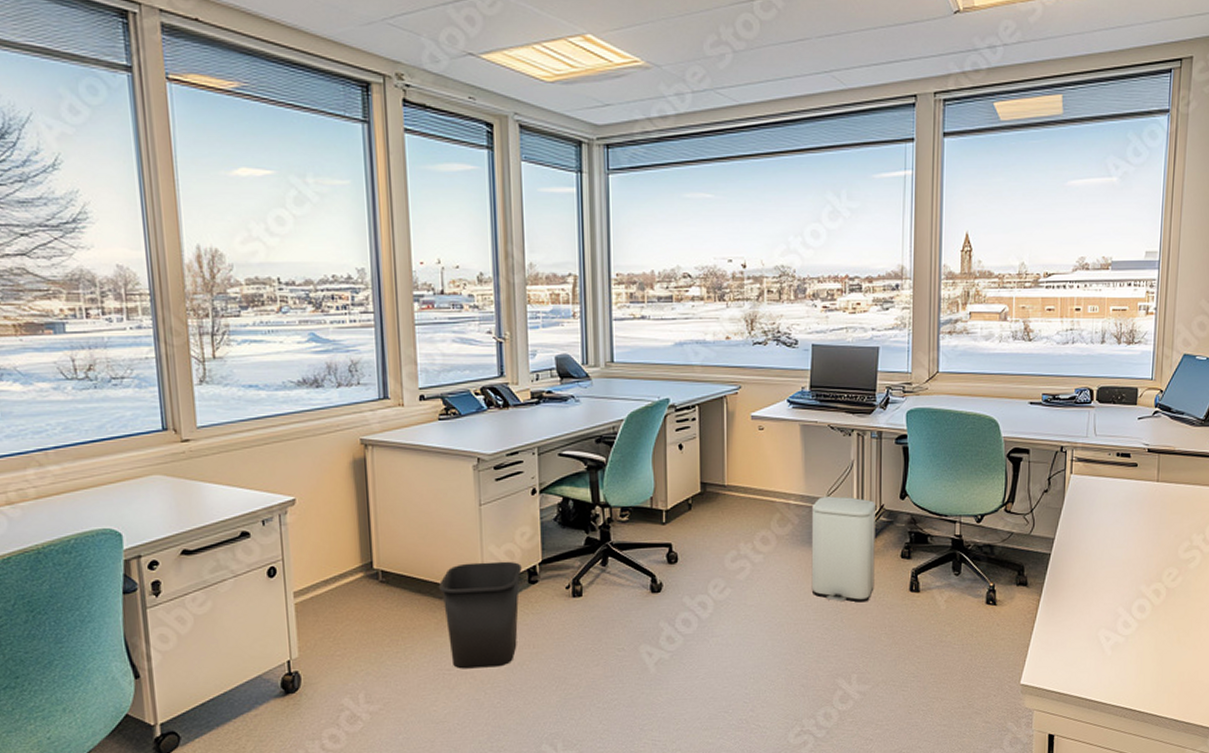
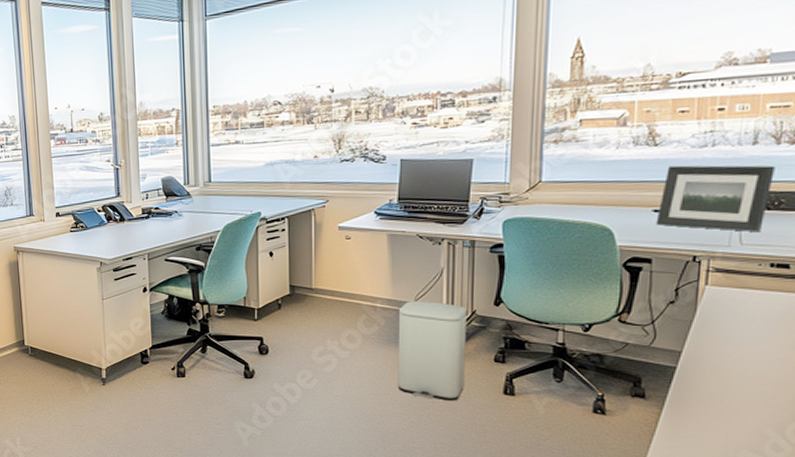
waste bin: present [438,561,522,669] -> none [72,345,136,428]
picture frame: none [1032,360,1117,425] -> present [656,165,775,233]

